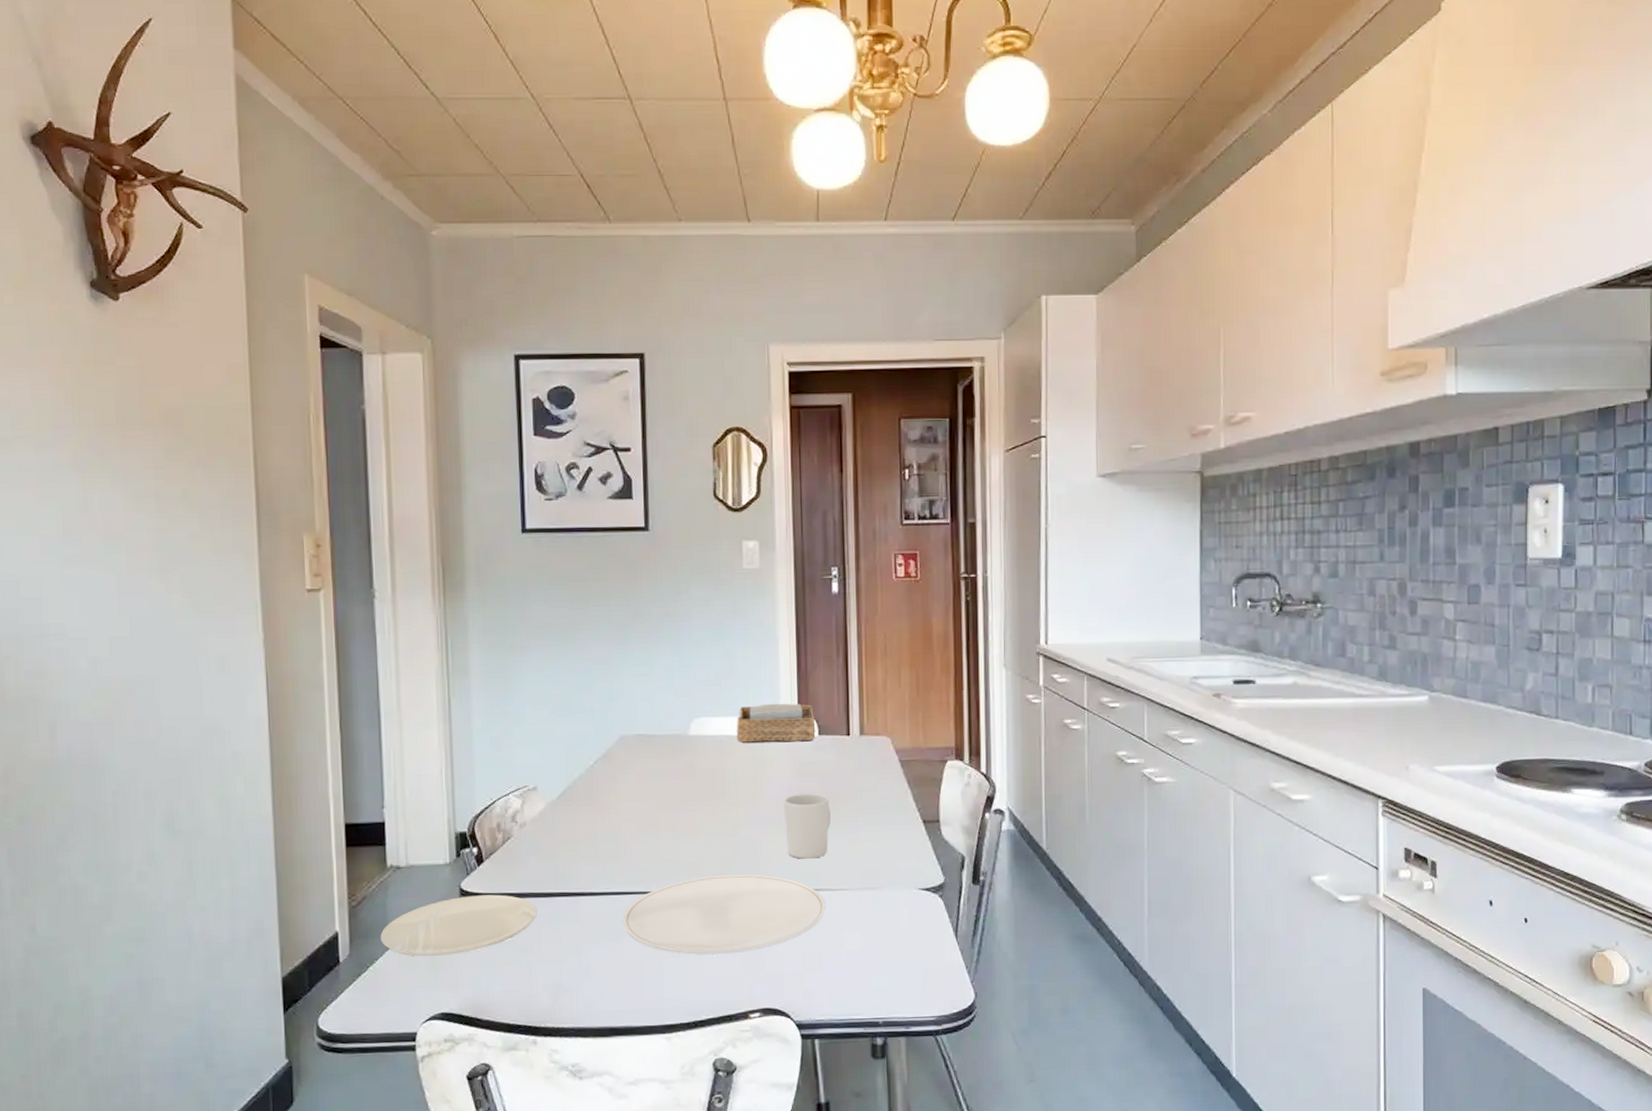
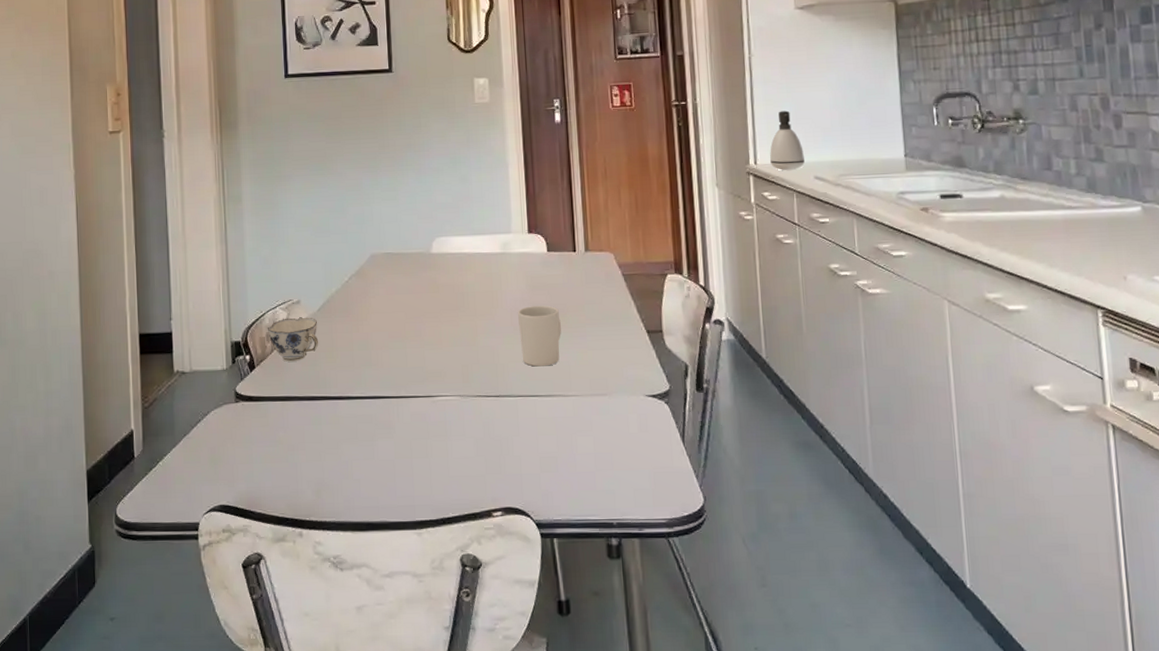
plate: present [380,894,537,957] -> none [168,397,302,454]
teacup: none [498,805,558,855] -> present [267,317,319,362]
plate: present [622,873,826,956] -> none [376,380,560,456]
napkin holder: present [736,703,816,743] -> none [473,223,545,260]
soap dispenser: none [1062,587,1097,652] -> present [770,110,805,171]

